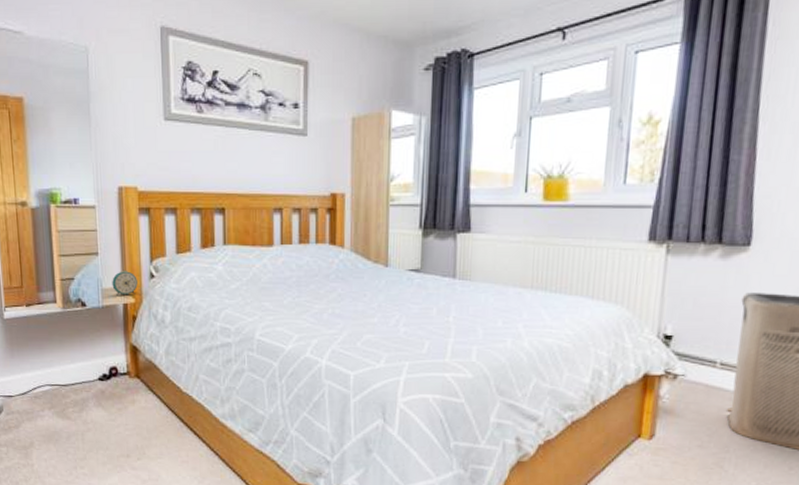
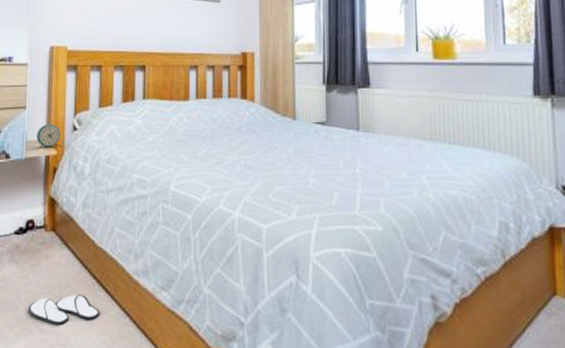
slippers: none [119,436,190,463] -> present [28,294,101,325]

